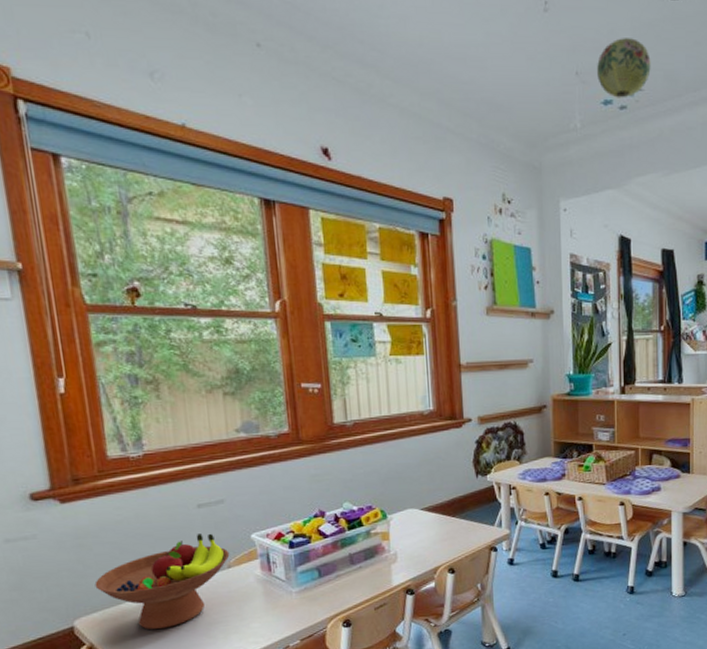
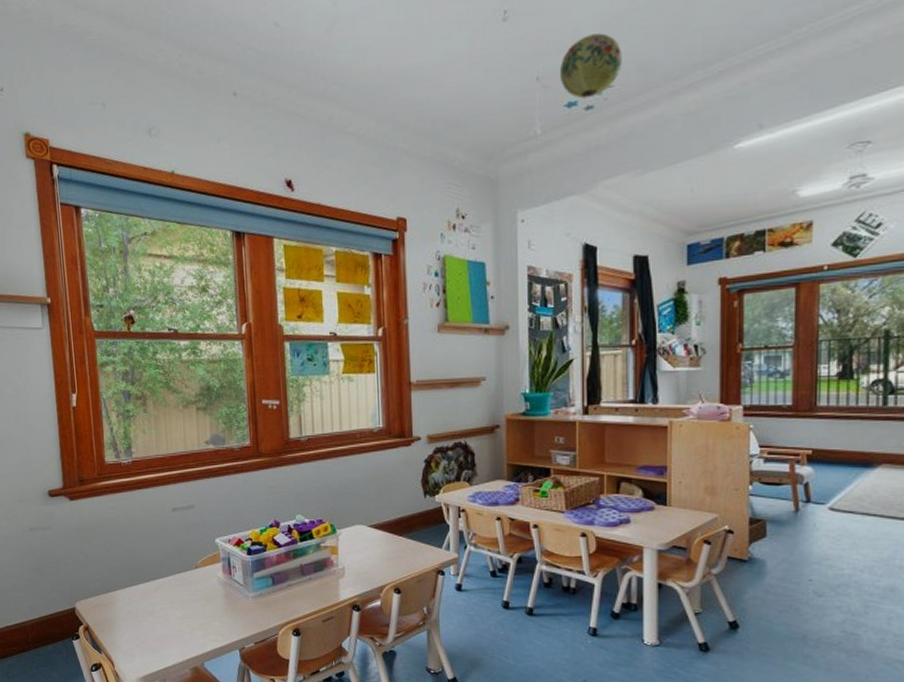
fruit bowl: present [95,533,230,630] -> none [92,535,197,619]

